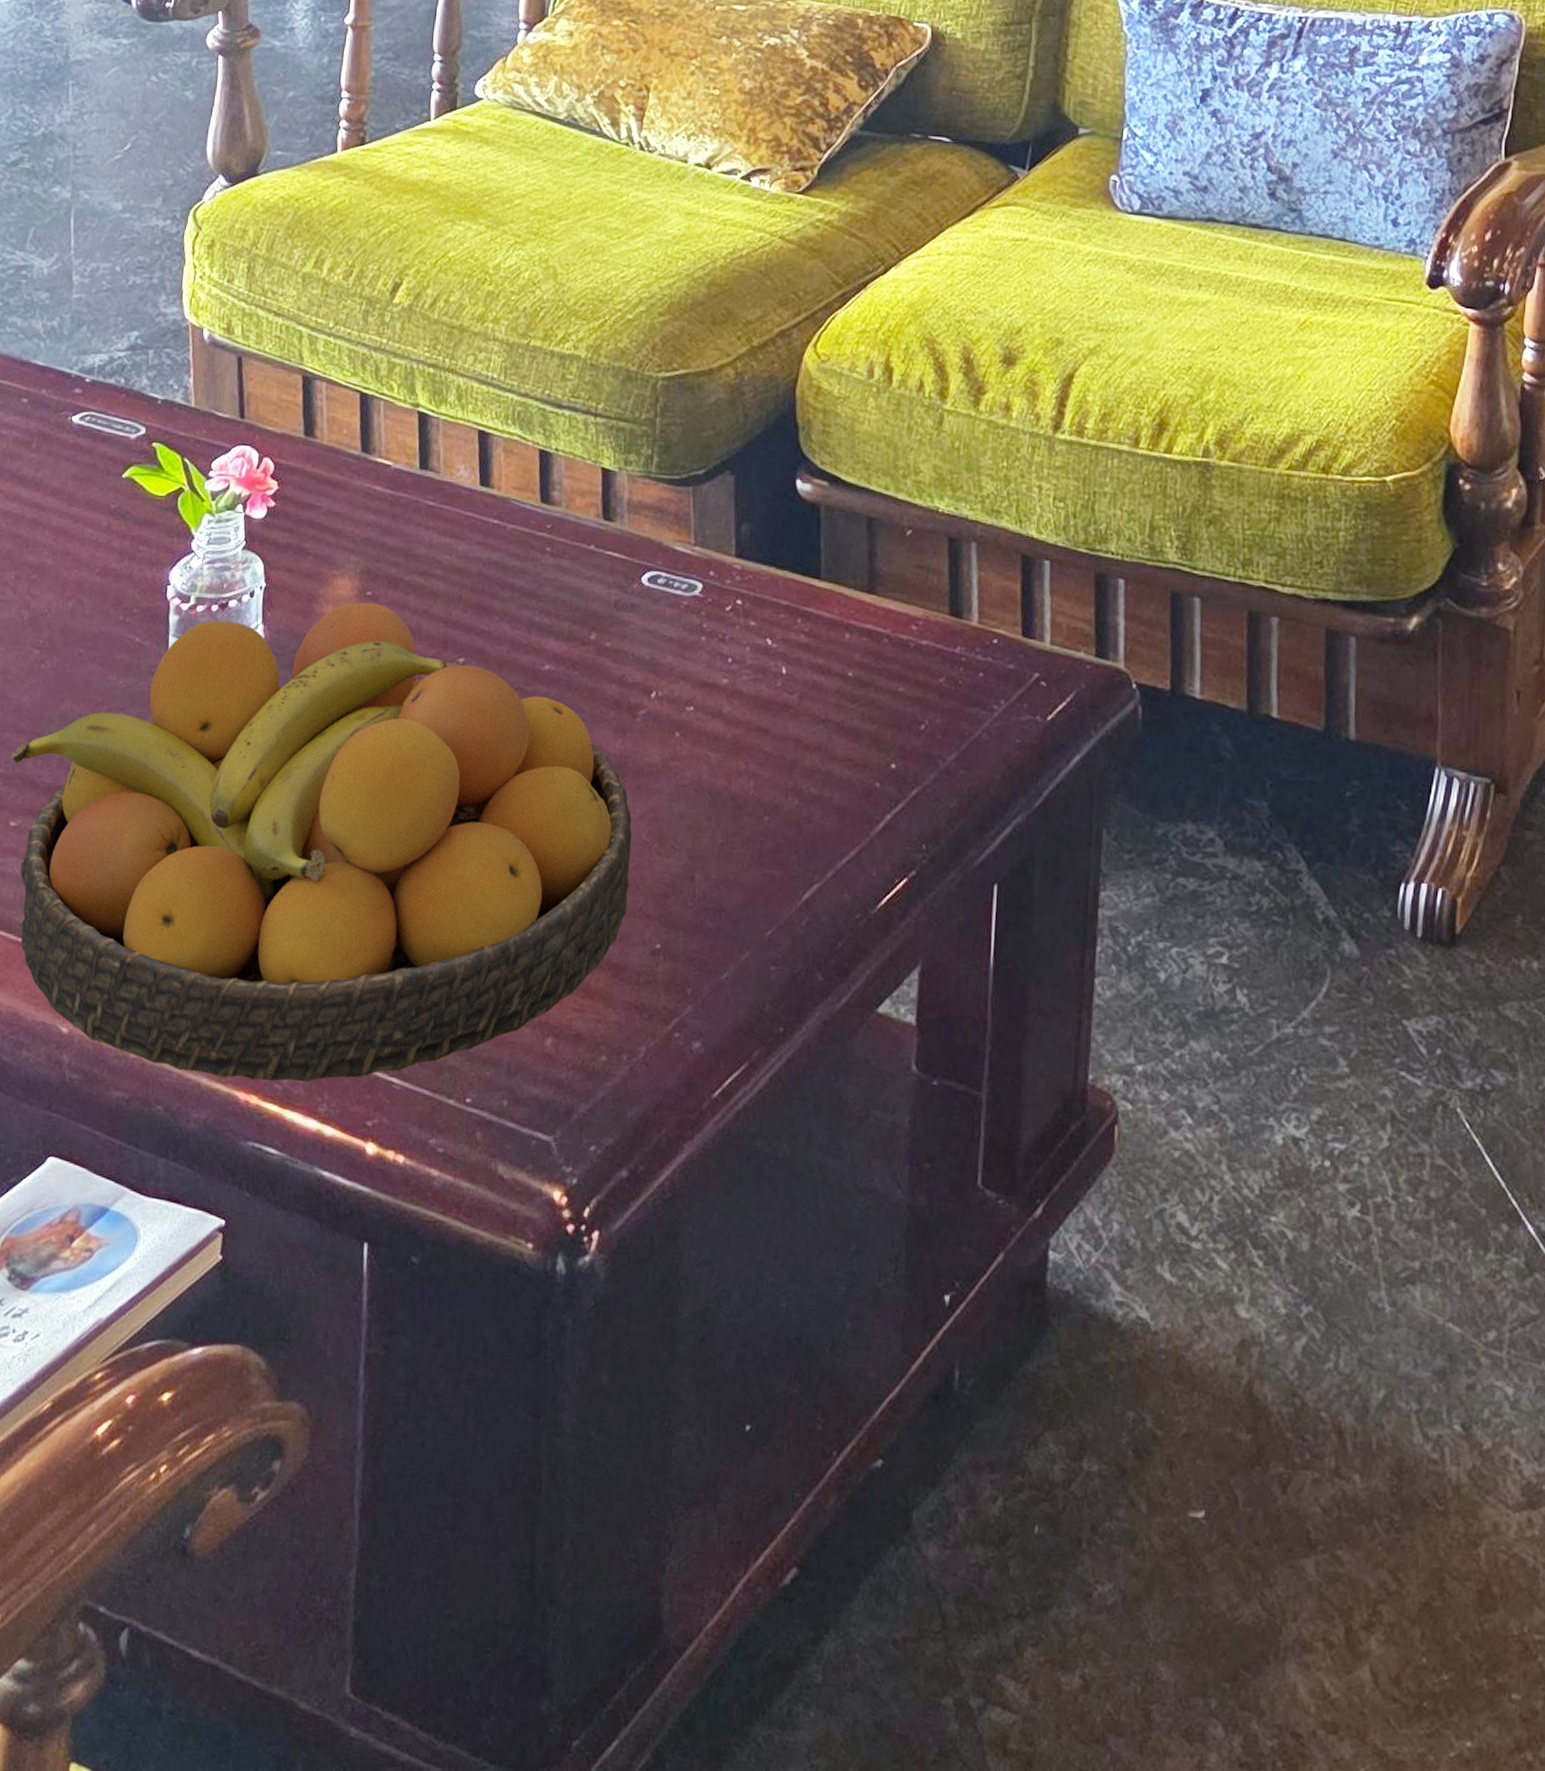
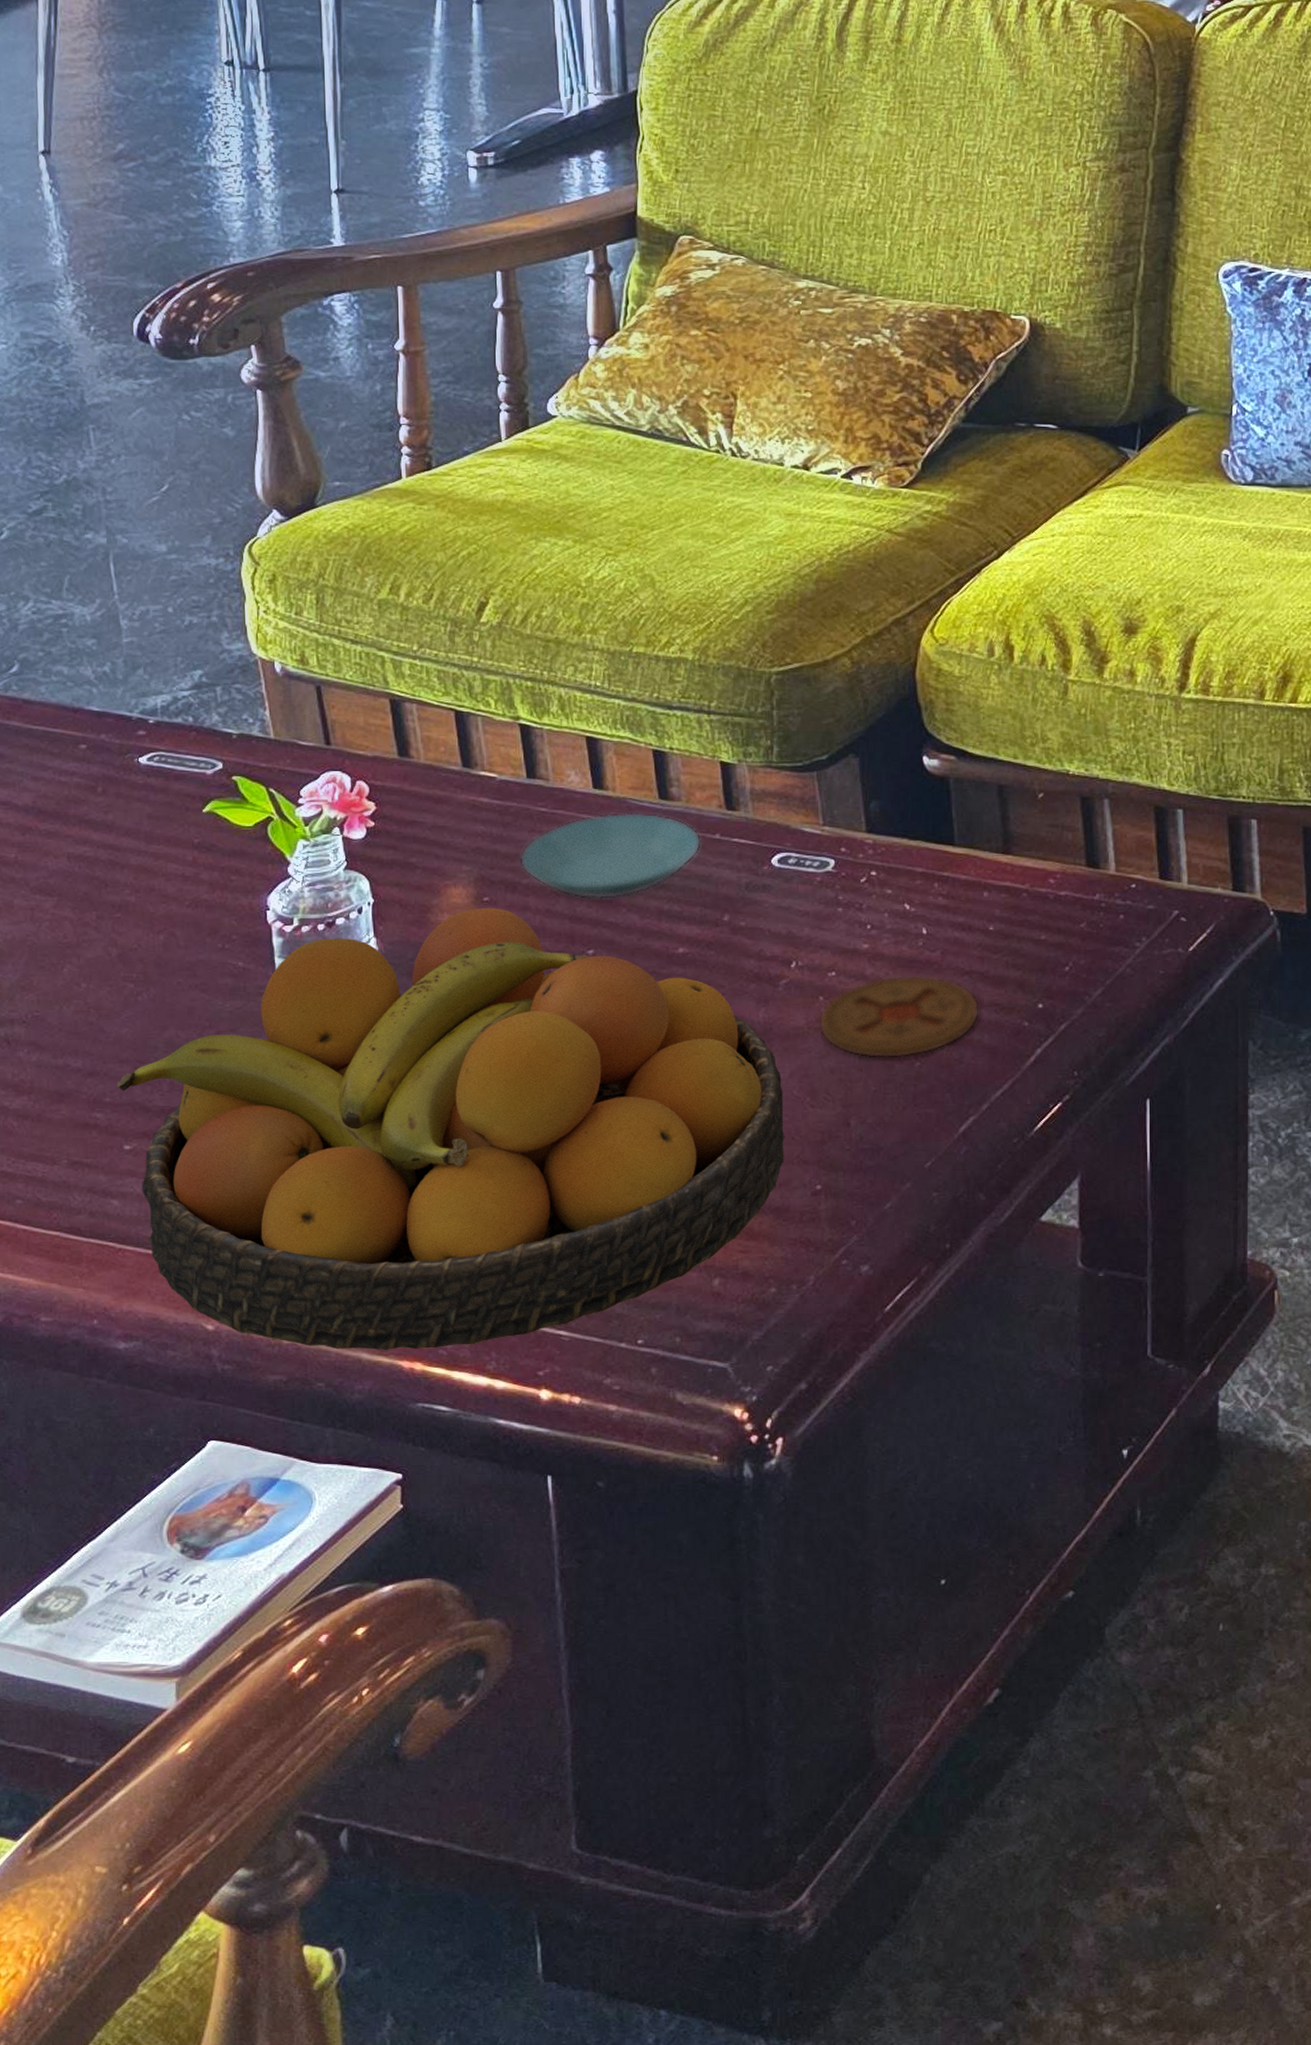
saucer: none [404,512,577,606] -> present [519,812,701,900]
coaster: none [672,716,833,810] -> present [818,975,979,1059]

